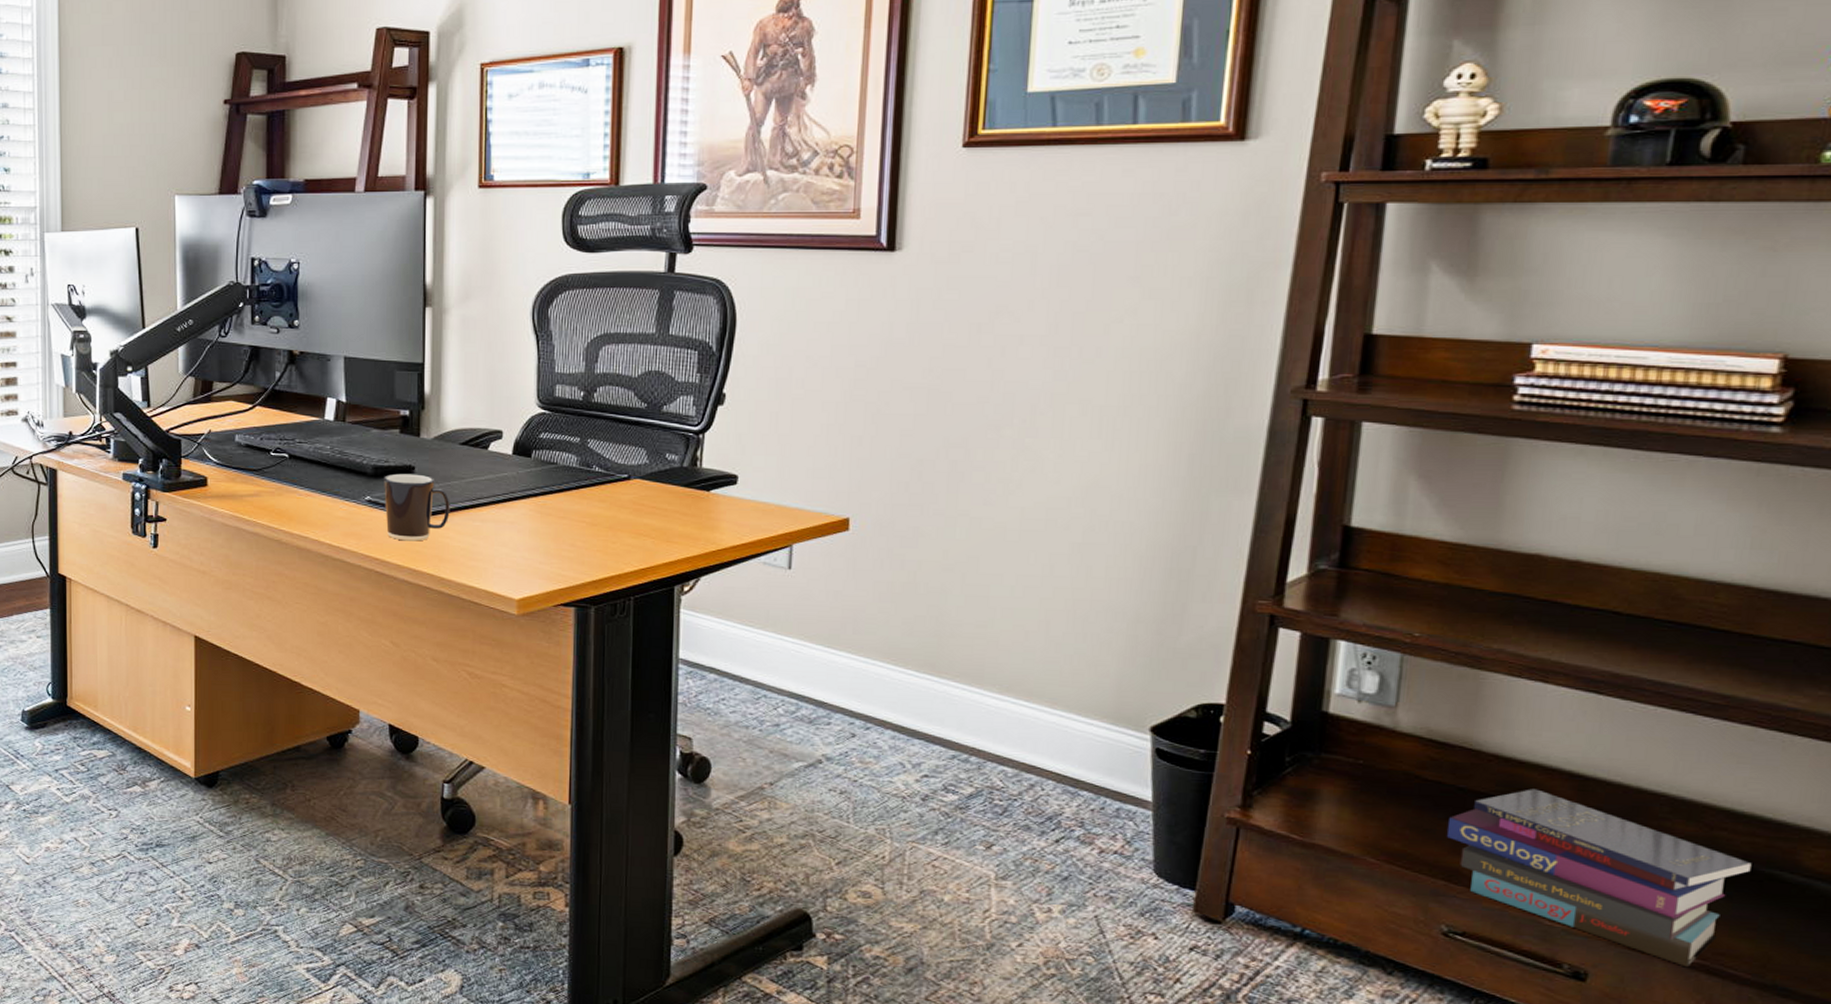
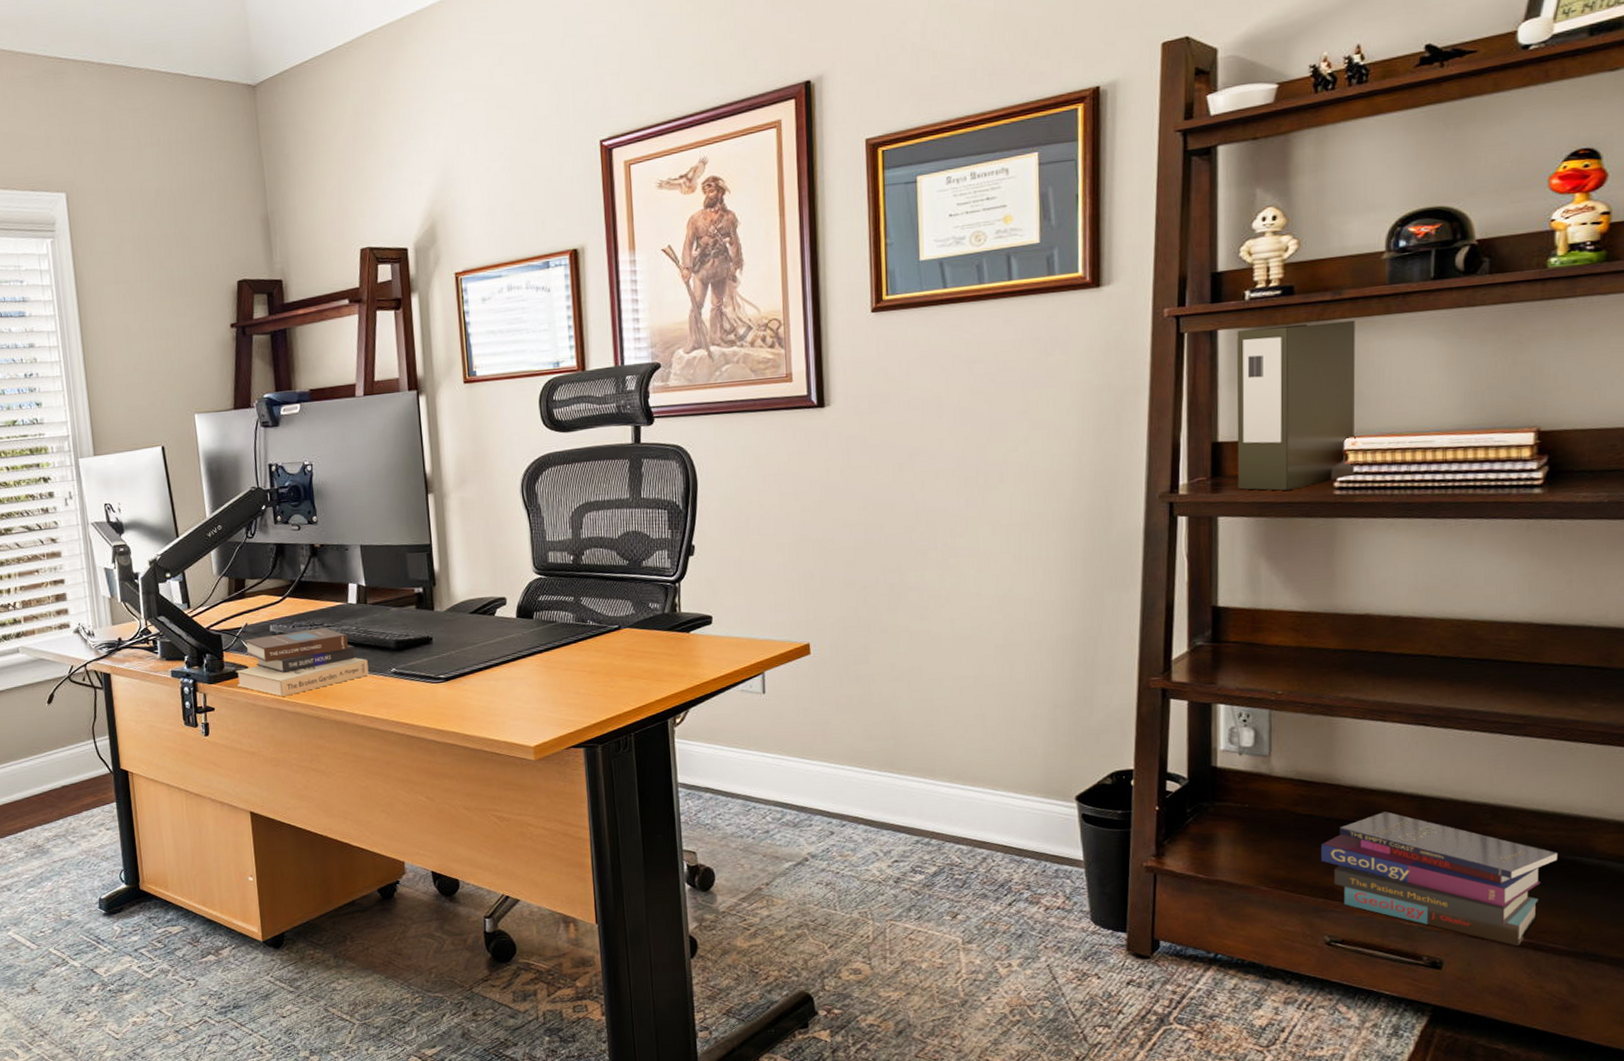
books: none [192,443,340,514] -> present [235,627,369,697]
mug: present [384,473,450,542] -> none [406,643,467,705]
binder: none [1391,204,1563,399] -> present [1237,320,1356,491]

